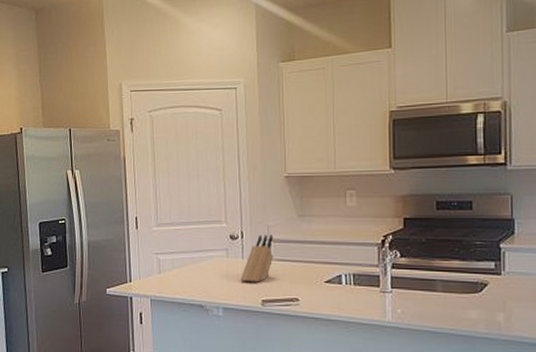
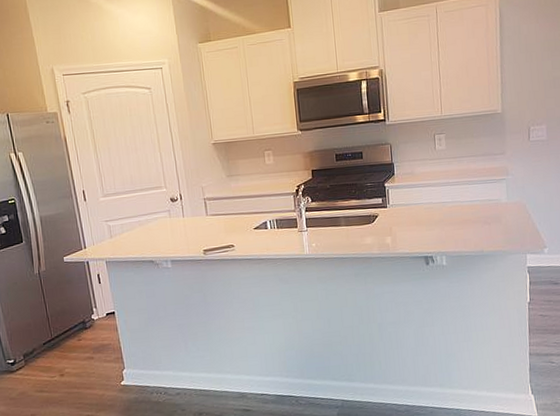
knife block: present [240,235,274,283] -> none [183,194,210,237]

